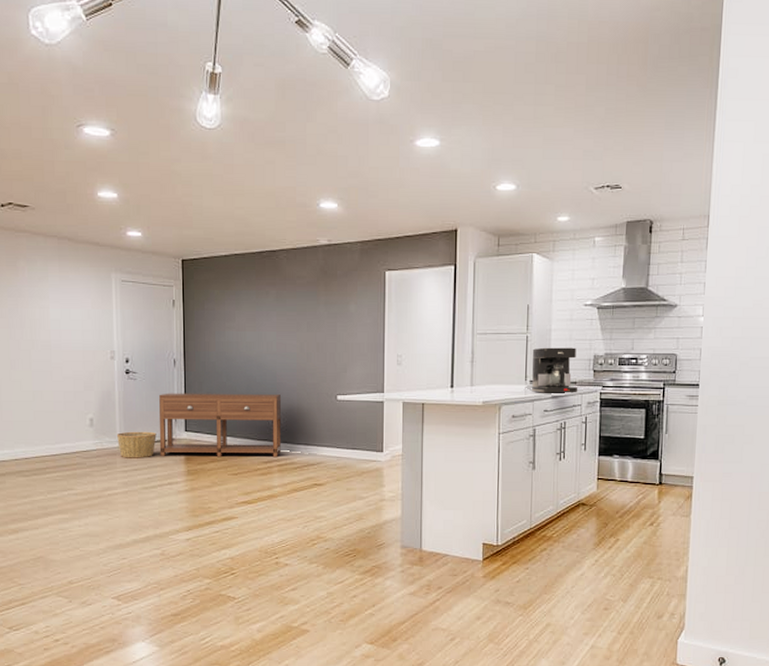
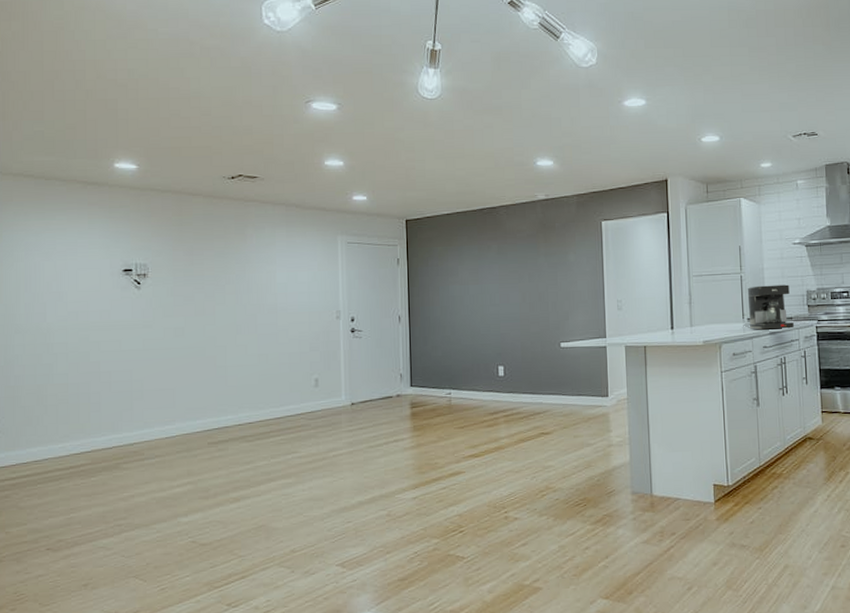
basket: present [116,431,157,458] -> none [341,388,382,417]
console table: present [159,393,281,458] -> none [384,344,507,413]

